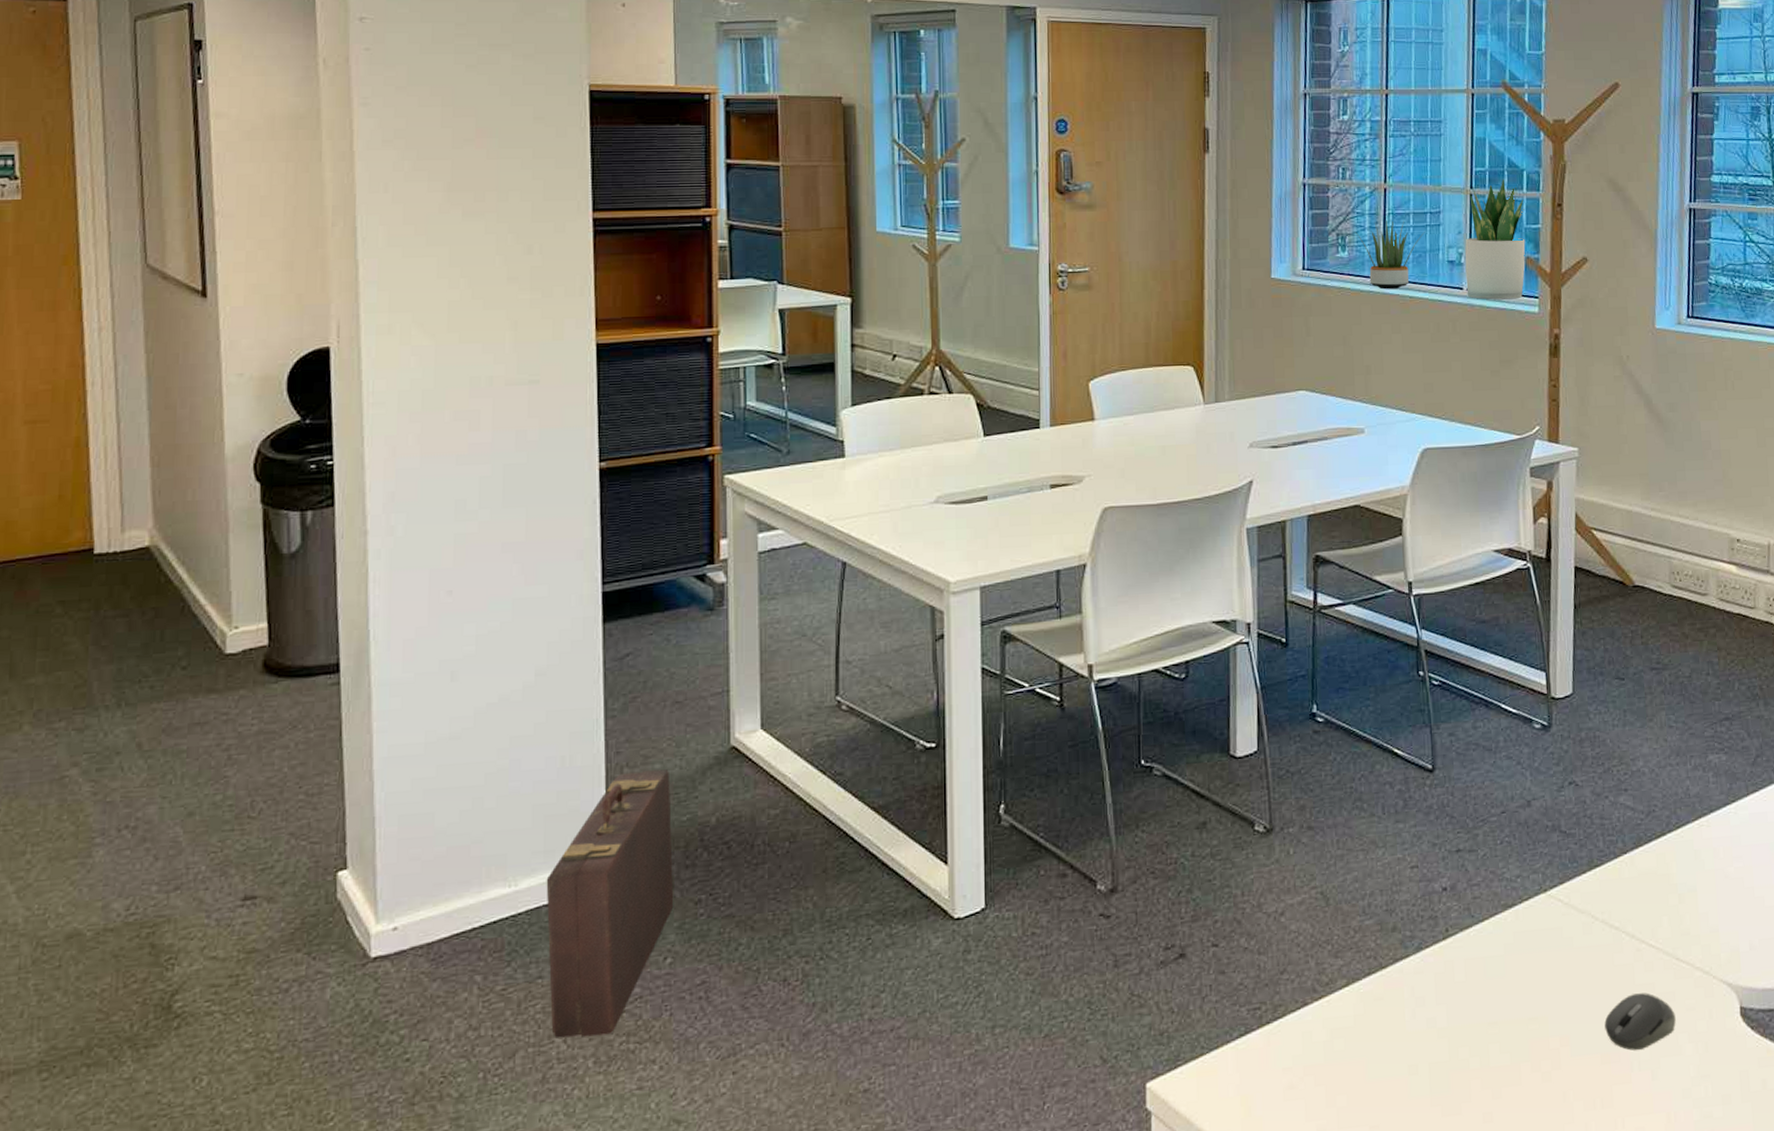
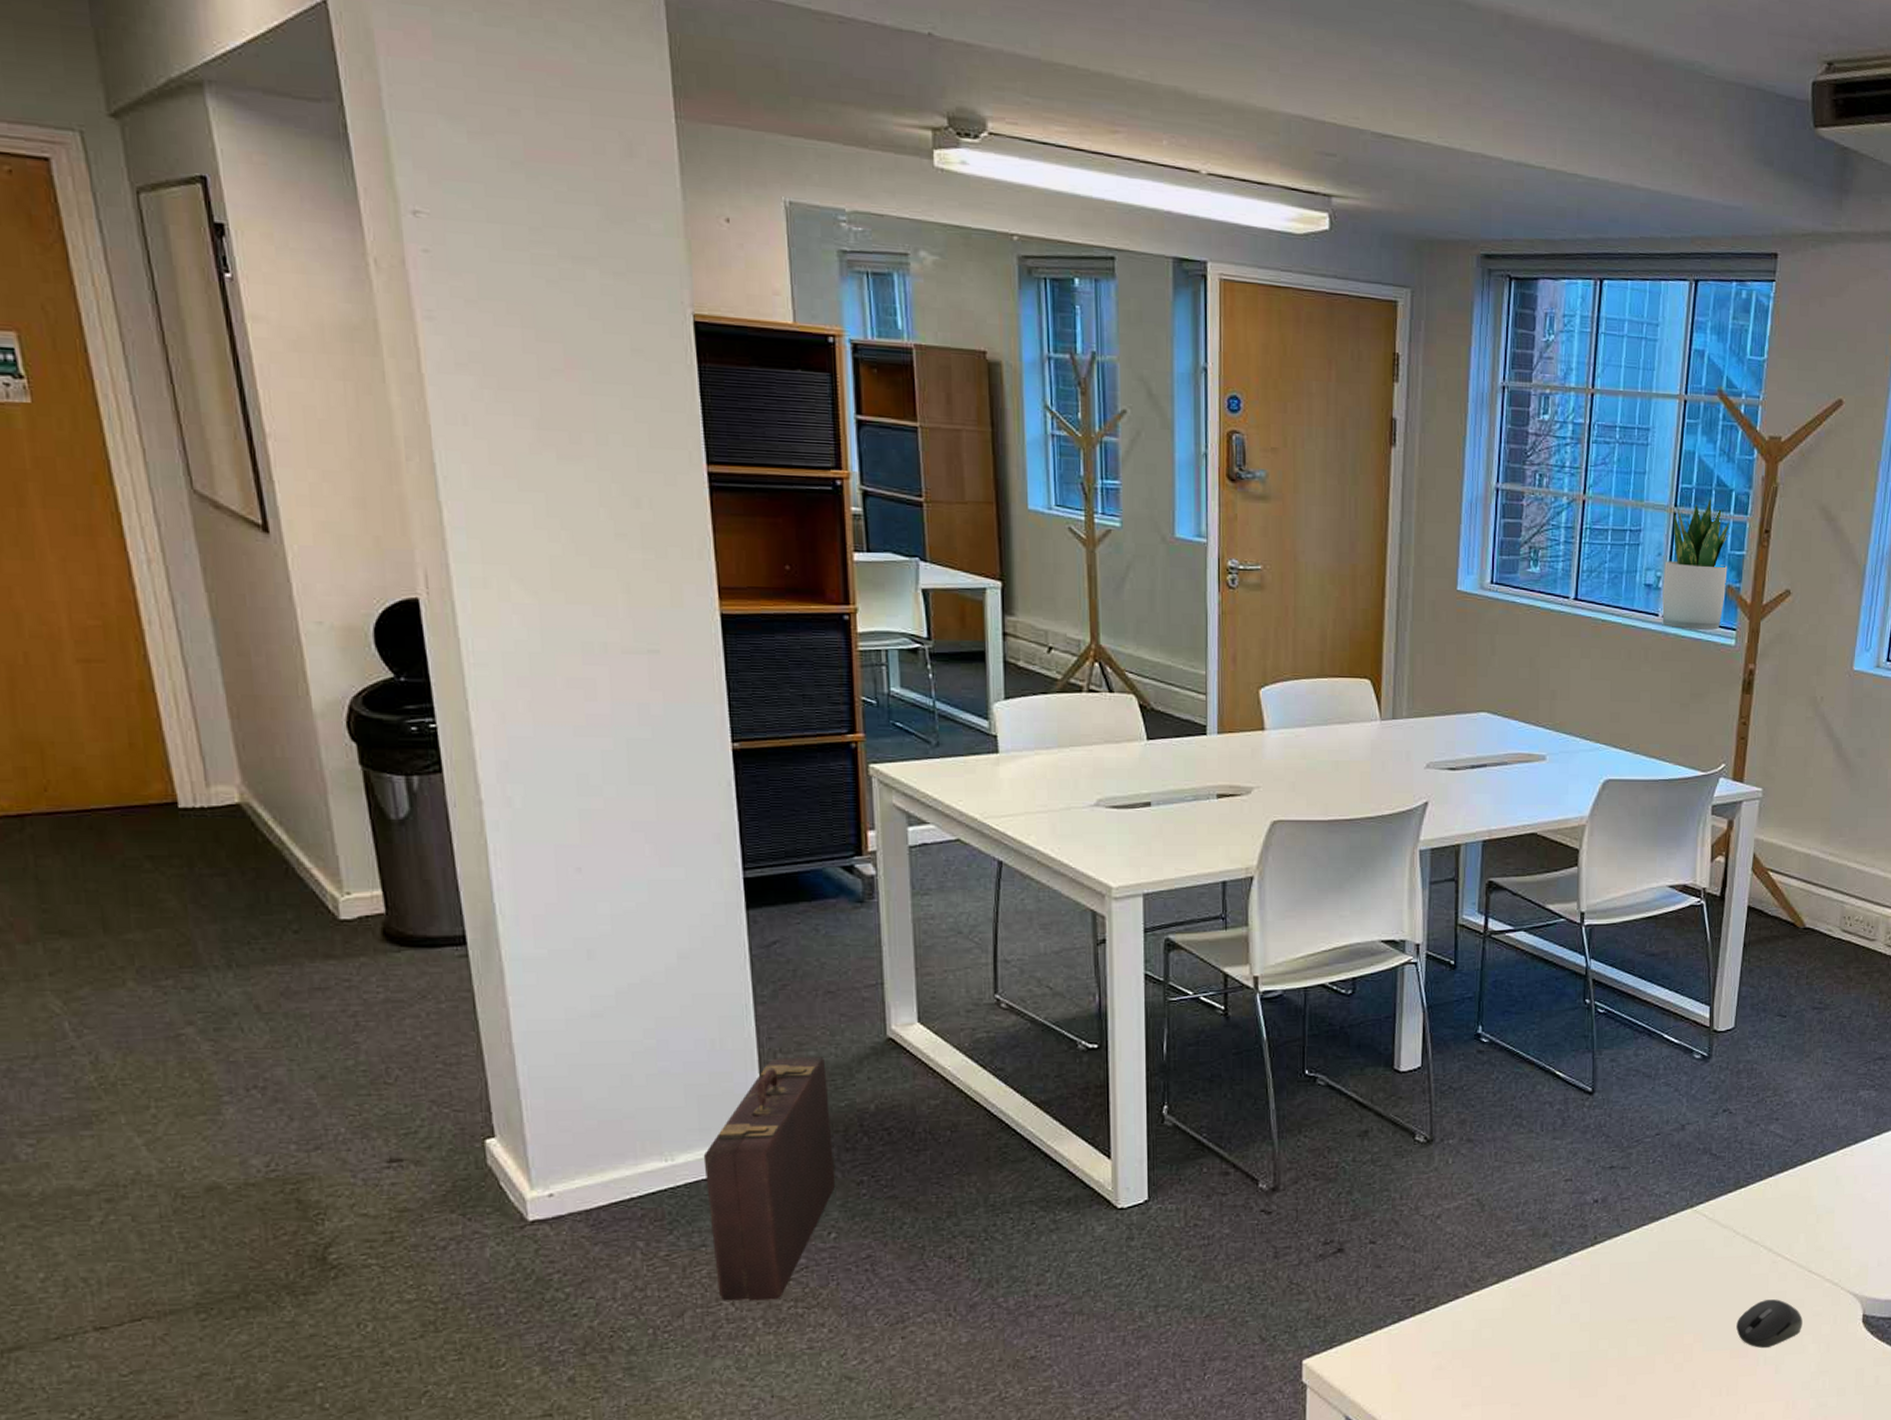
potted plant: present [1355,220,1425,290] -> none [1549,536,1623,611]

